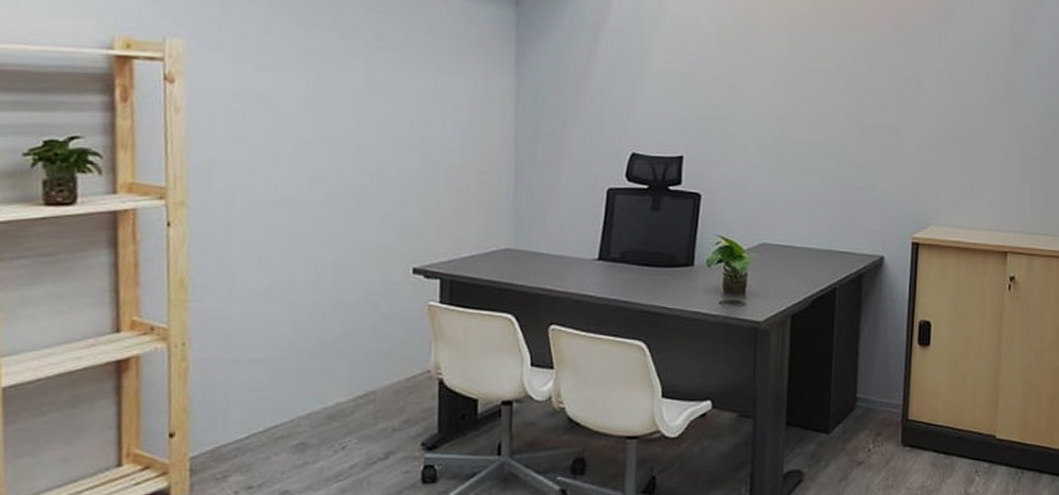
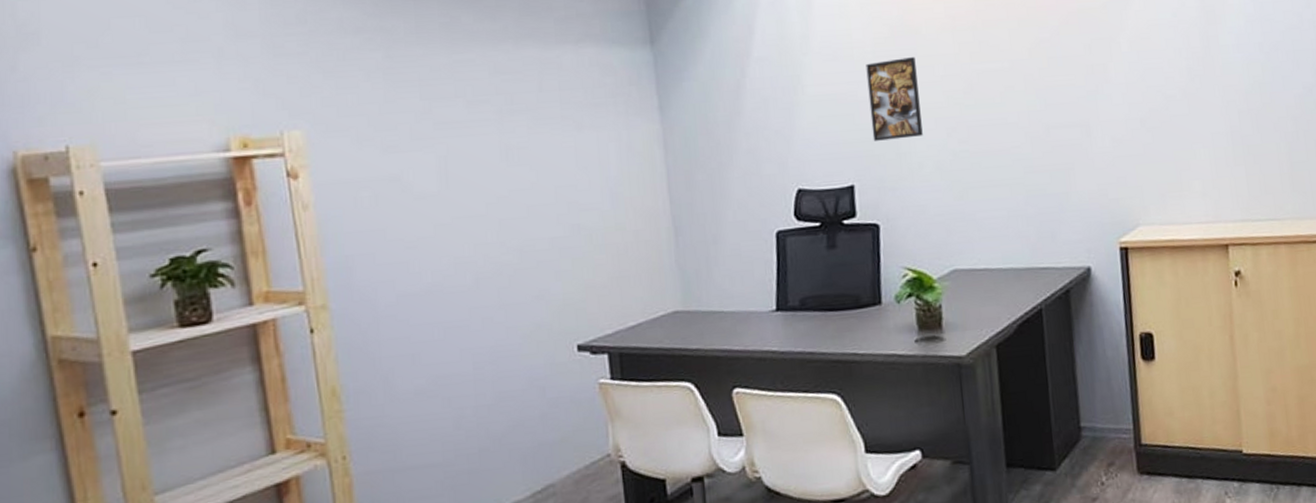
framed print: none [705,47,753,120] -> present [866,57,923,141]

